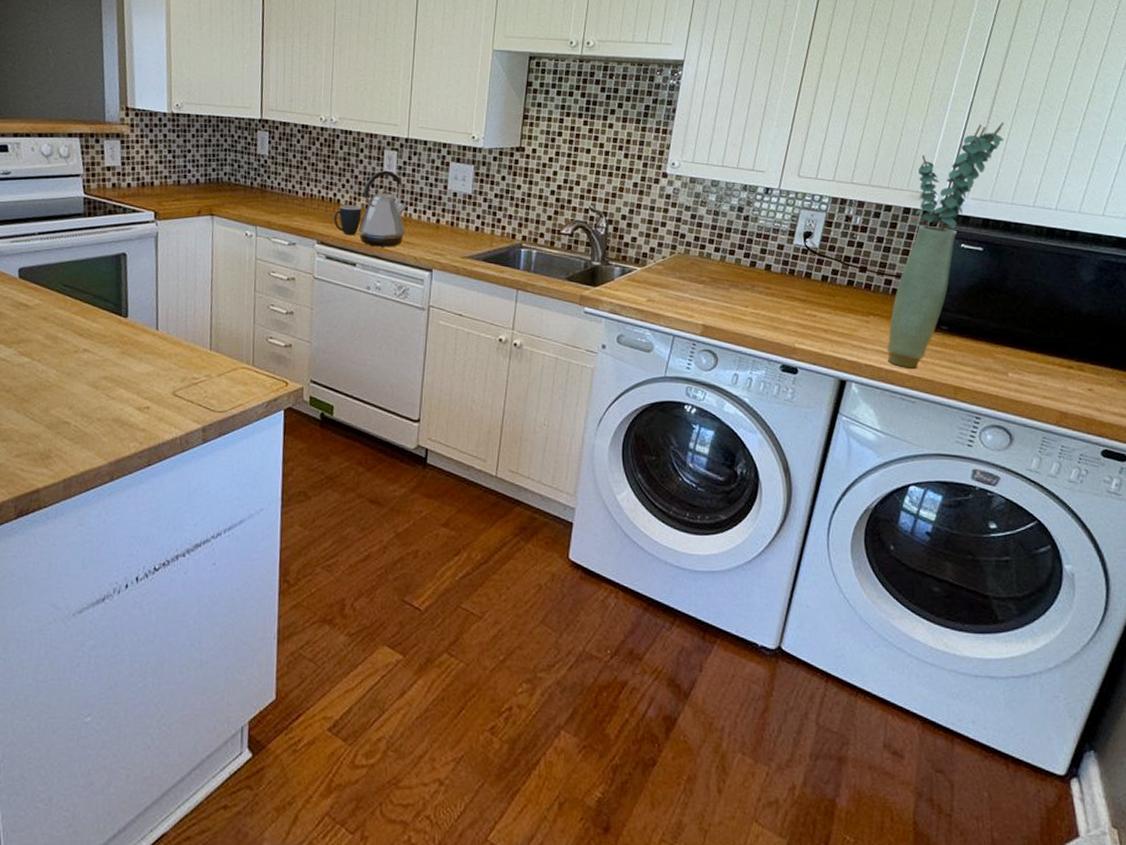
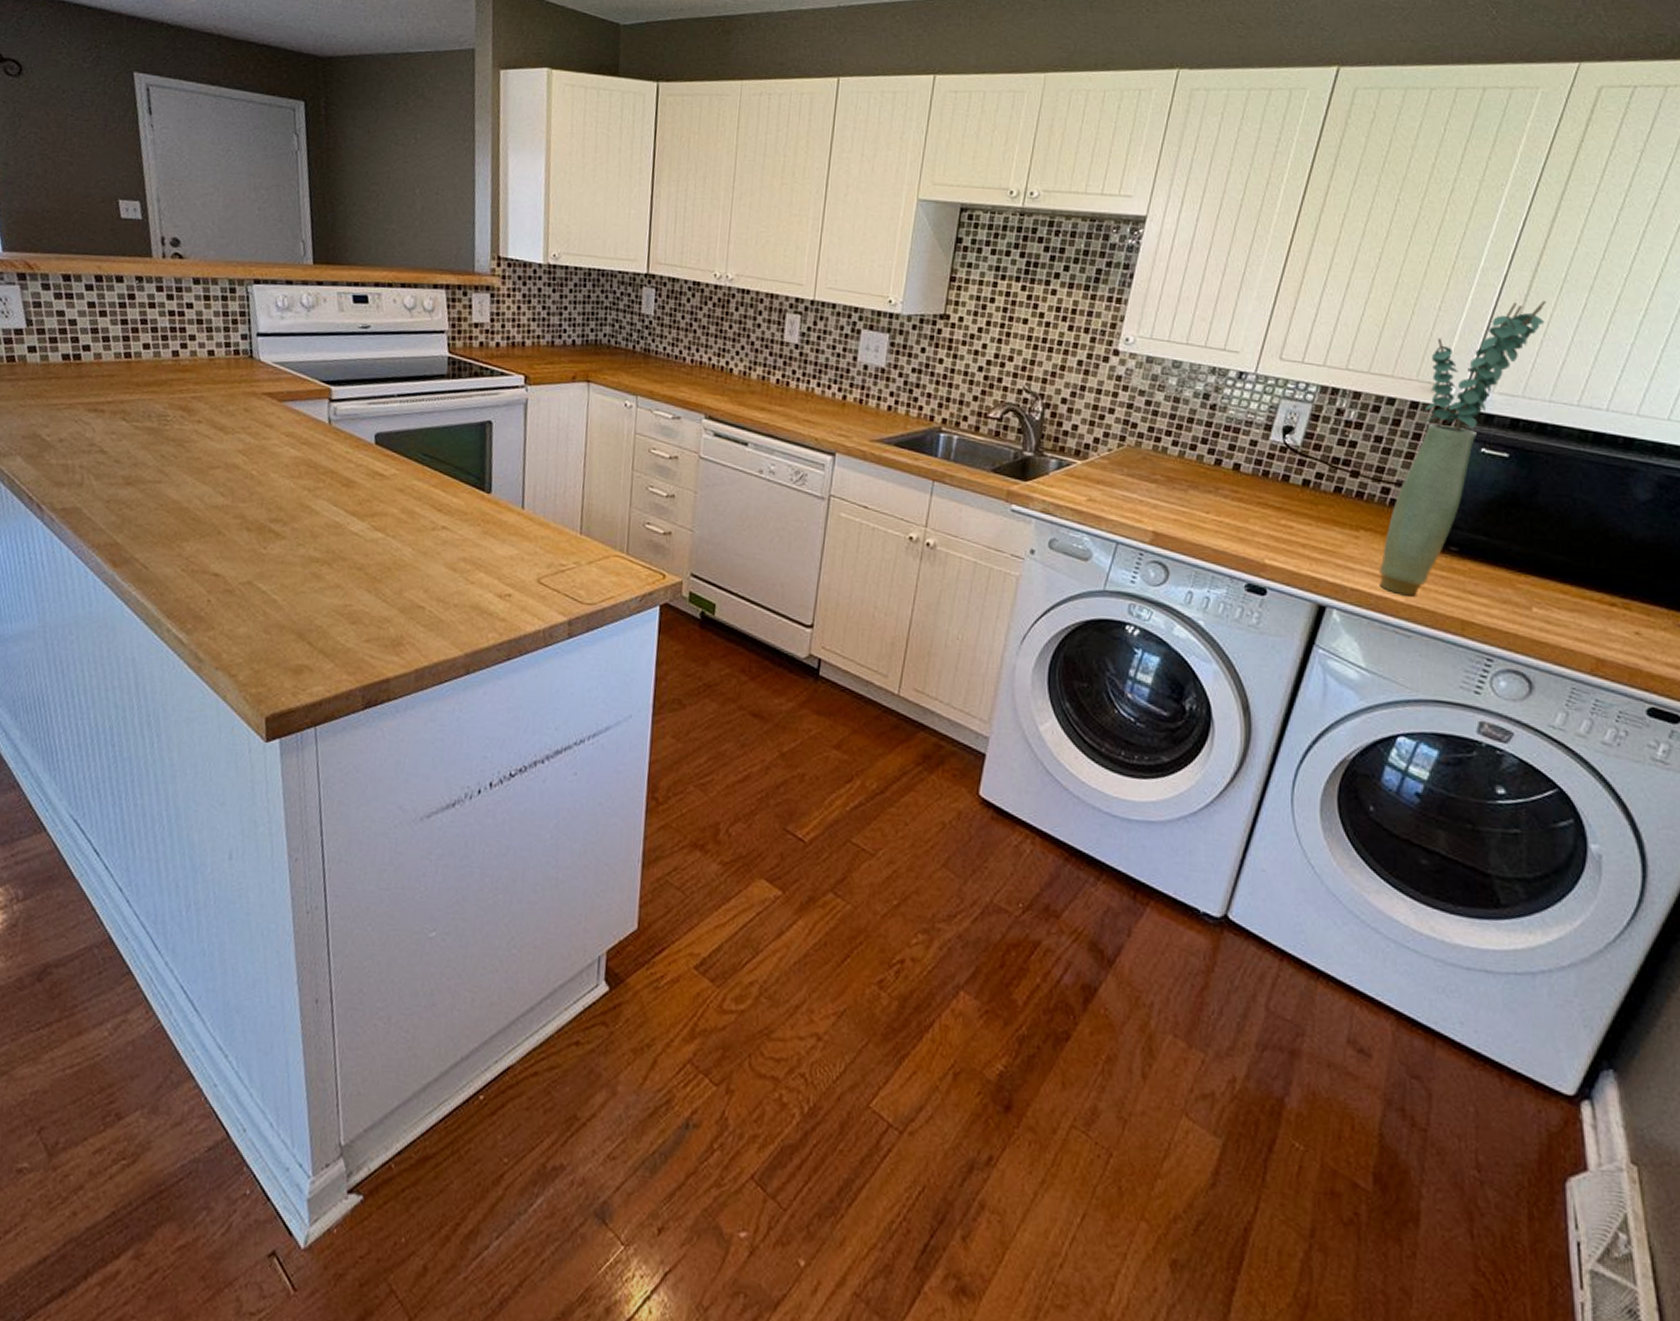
mug: present [333,204,362,235] -> none [724,375,758,410]
kettle: present [358,170,407,247] -> none [752,336,809,426]

